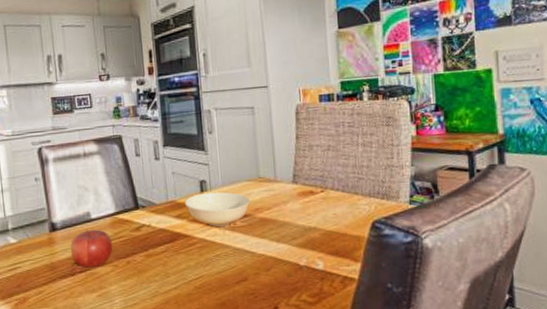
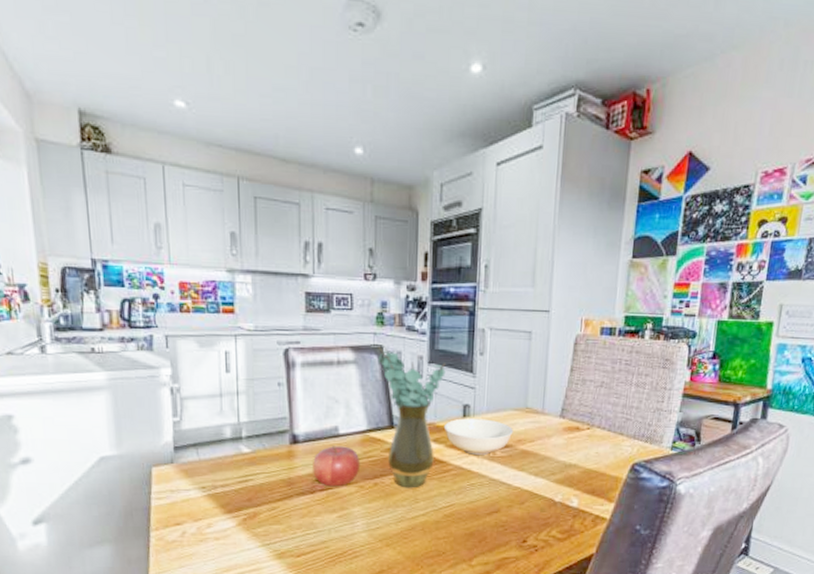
vase: none [117,136,180,263] -> present [377,346,446,487]

